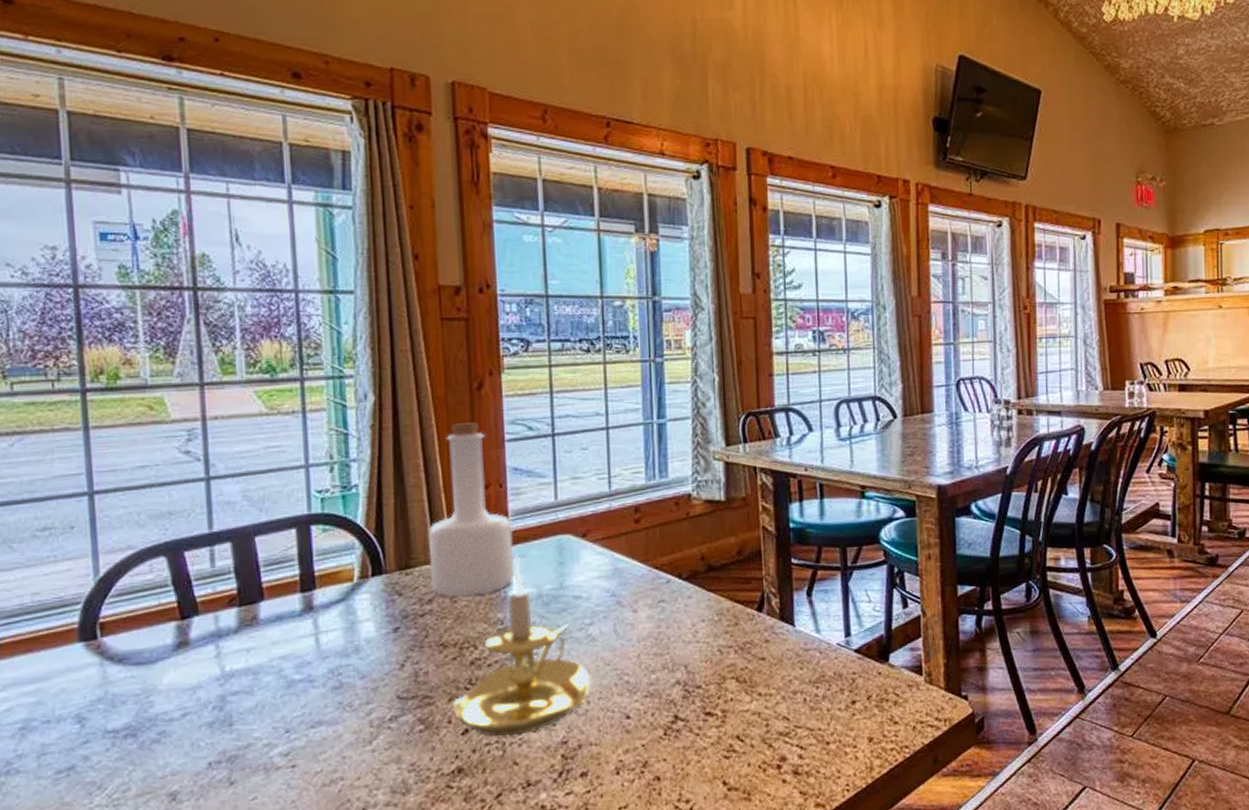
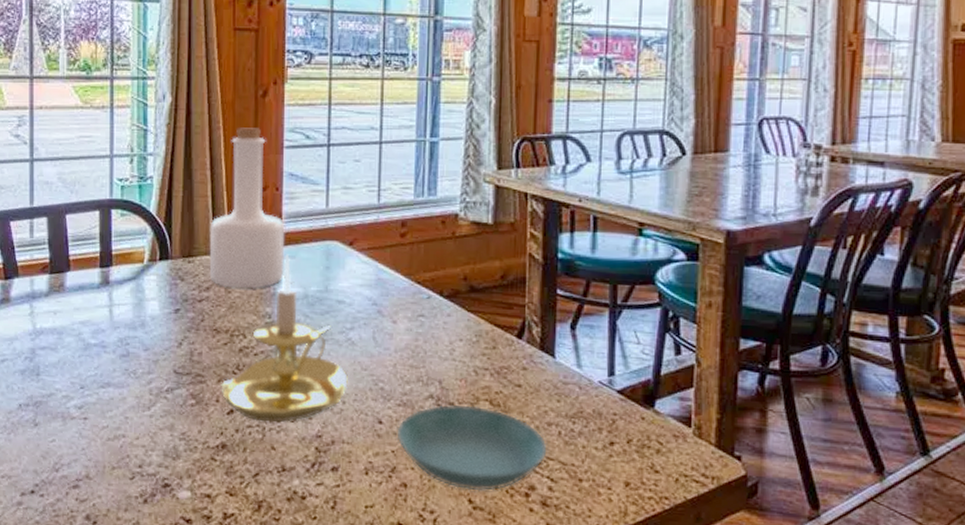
saucer: none [645,684,796,773] -> present [396,404,549,492]

